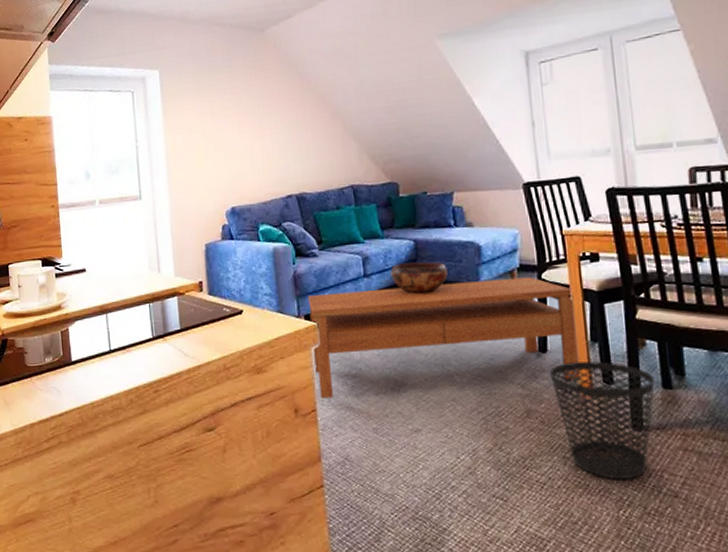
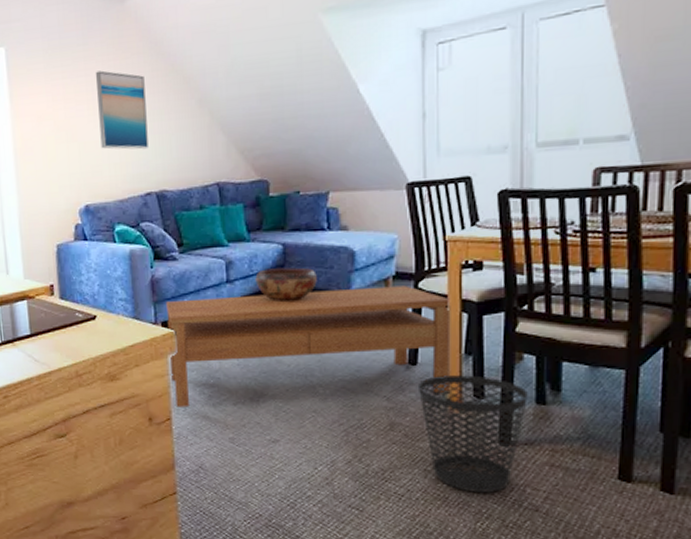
wall art: none [239,88,289,157] -> present [95,70,150,150]

